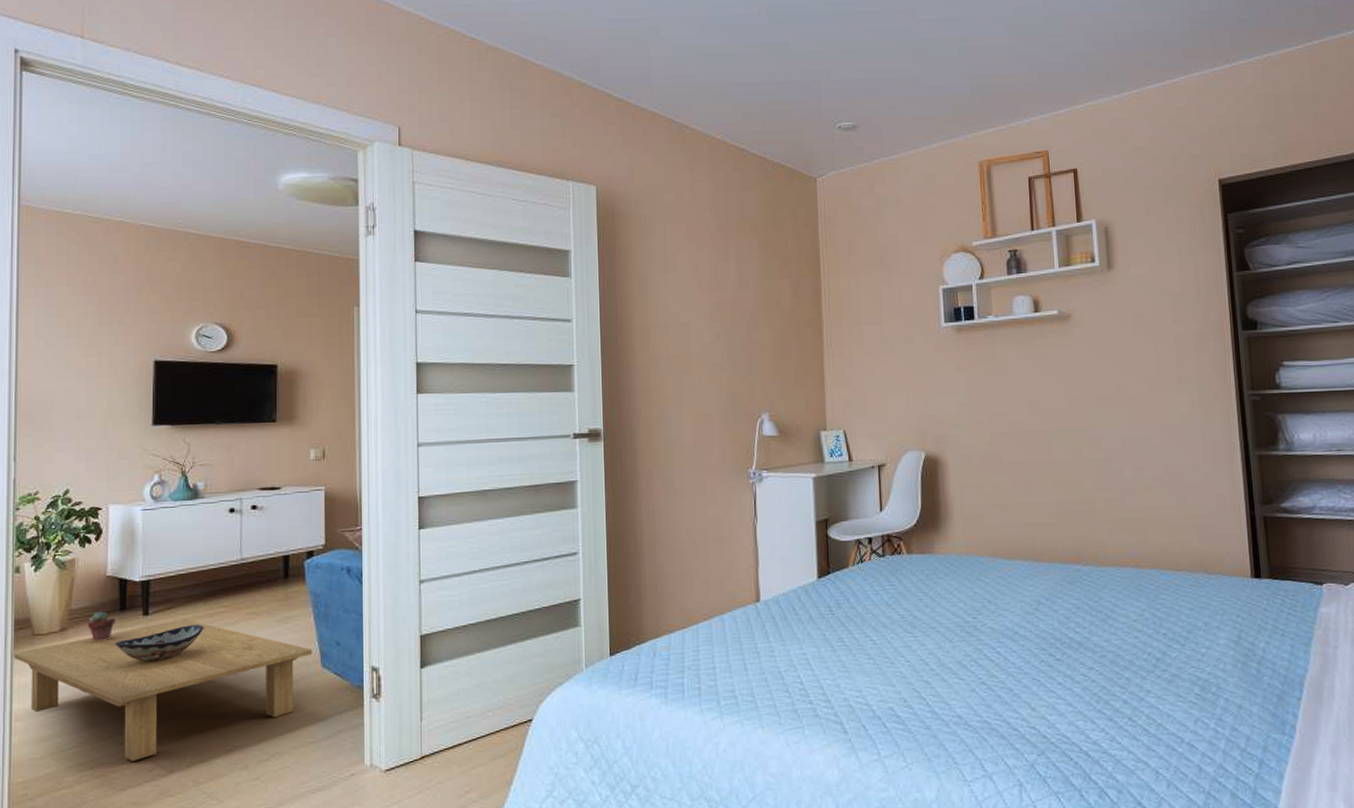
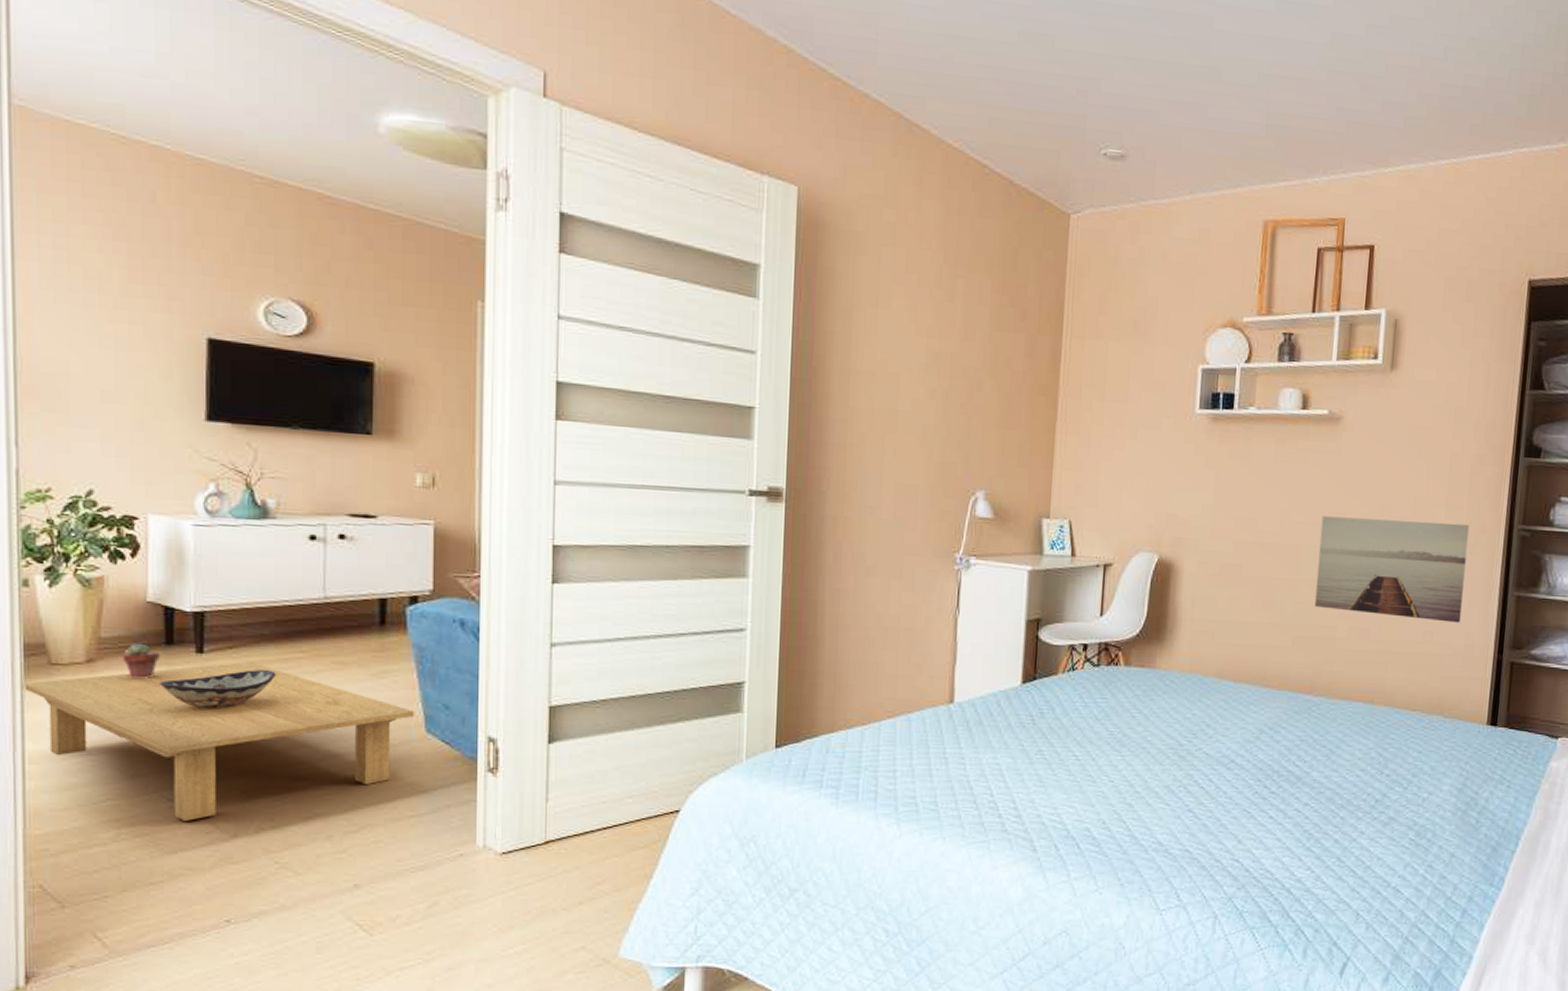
wall art: none [1066,395,1209,486] -> present [1314,516,1469,623]

